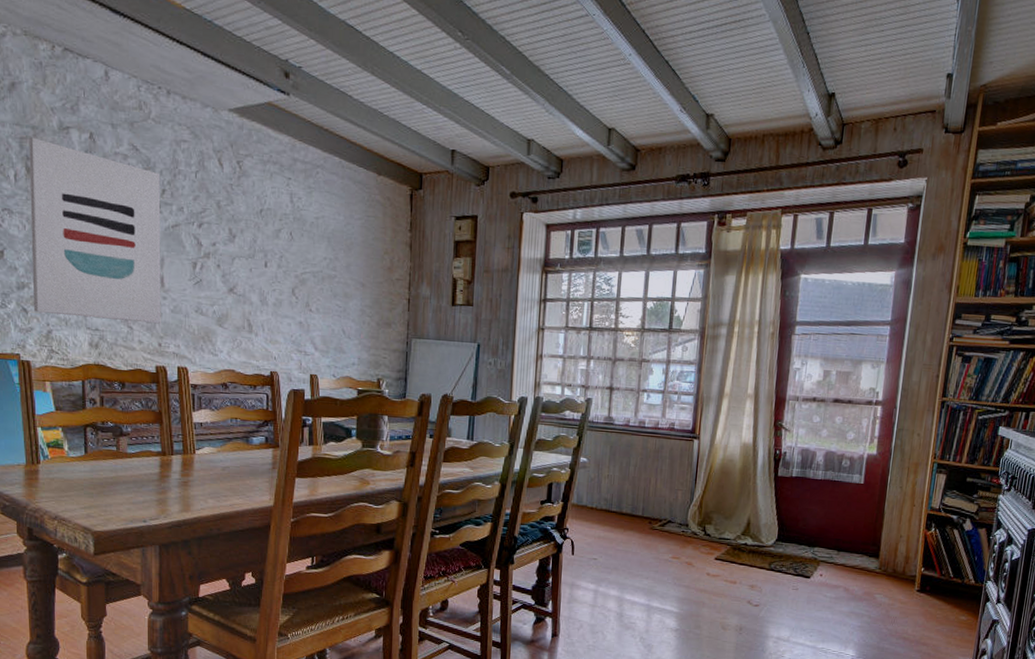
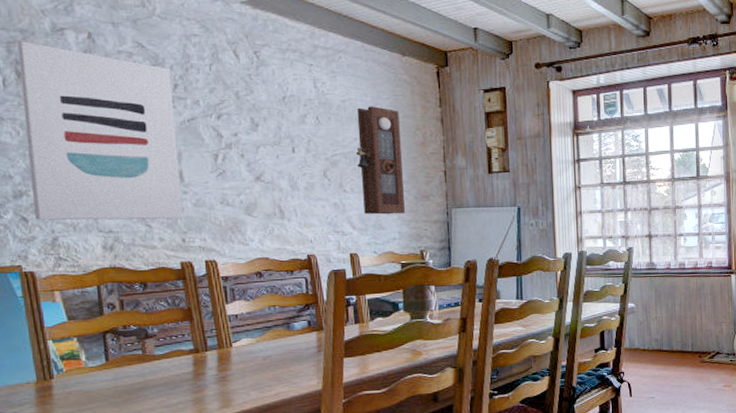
pendulum clock: none [324,225,369,340] -> present [355,106,406,215]

